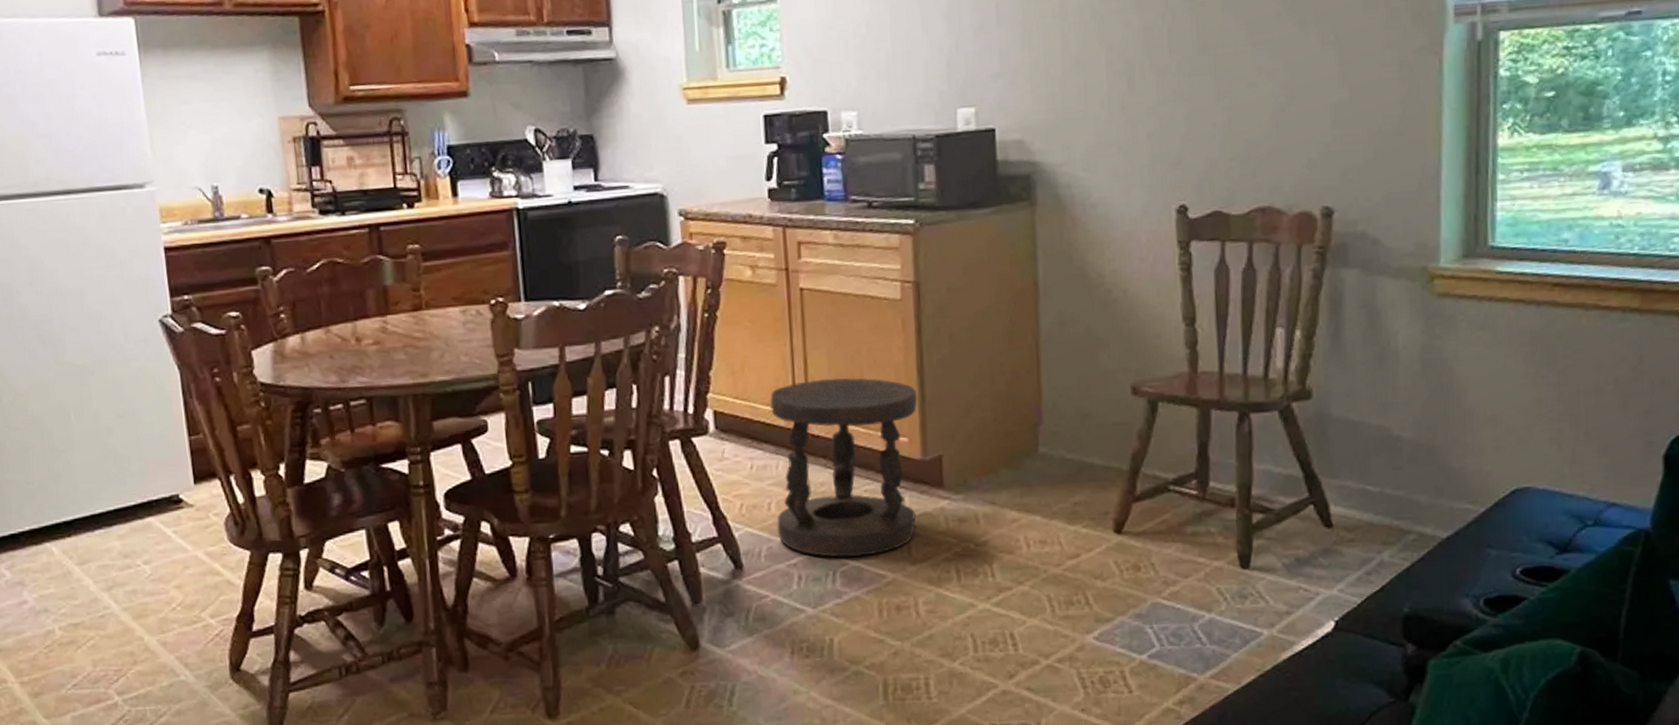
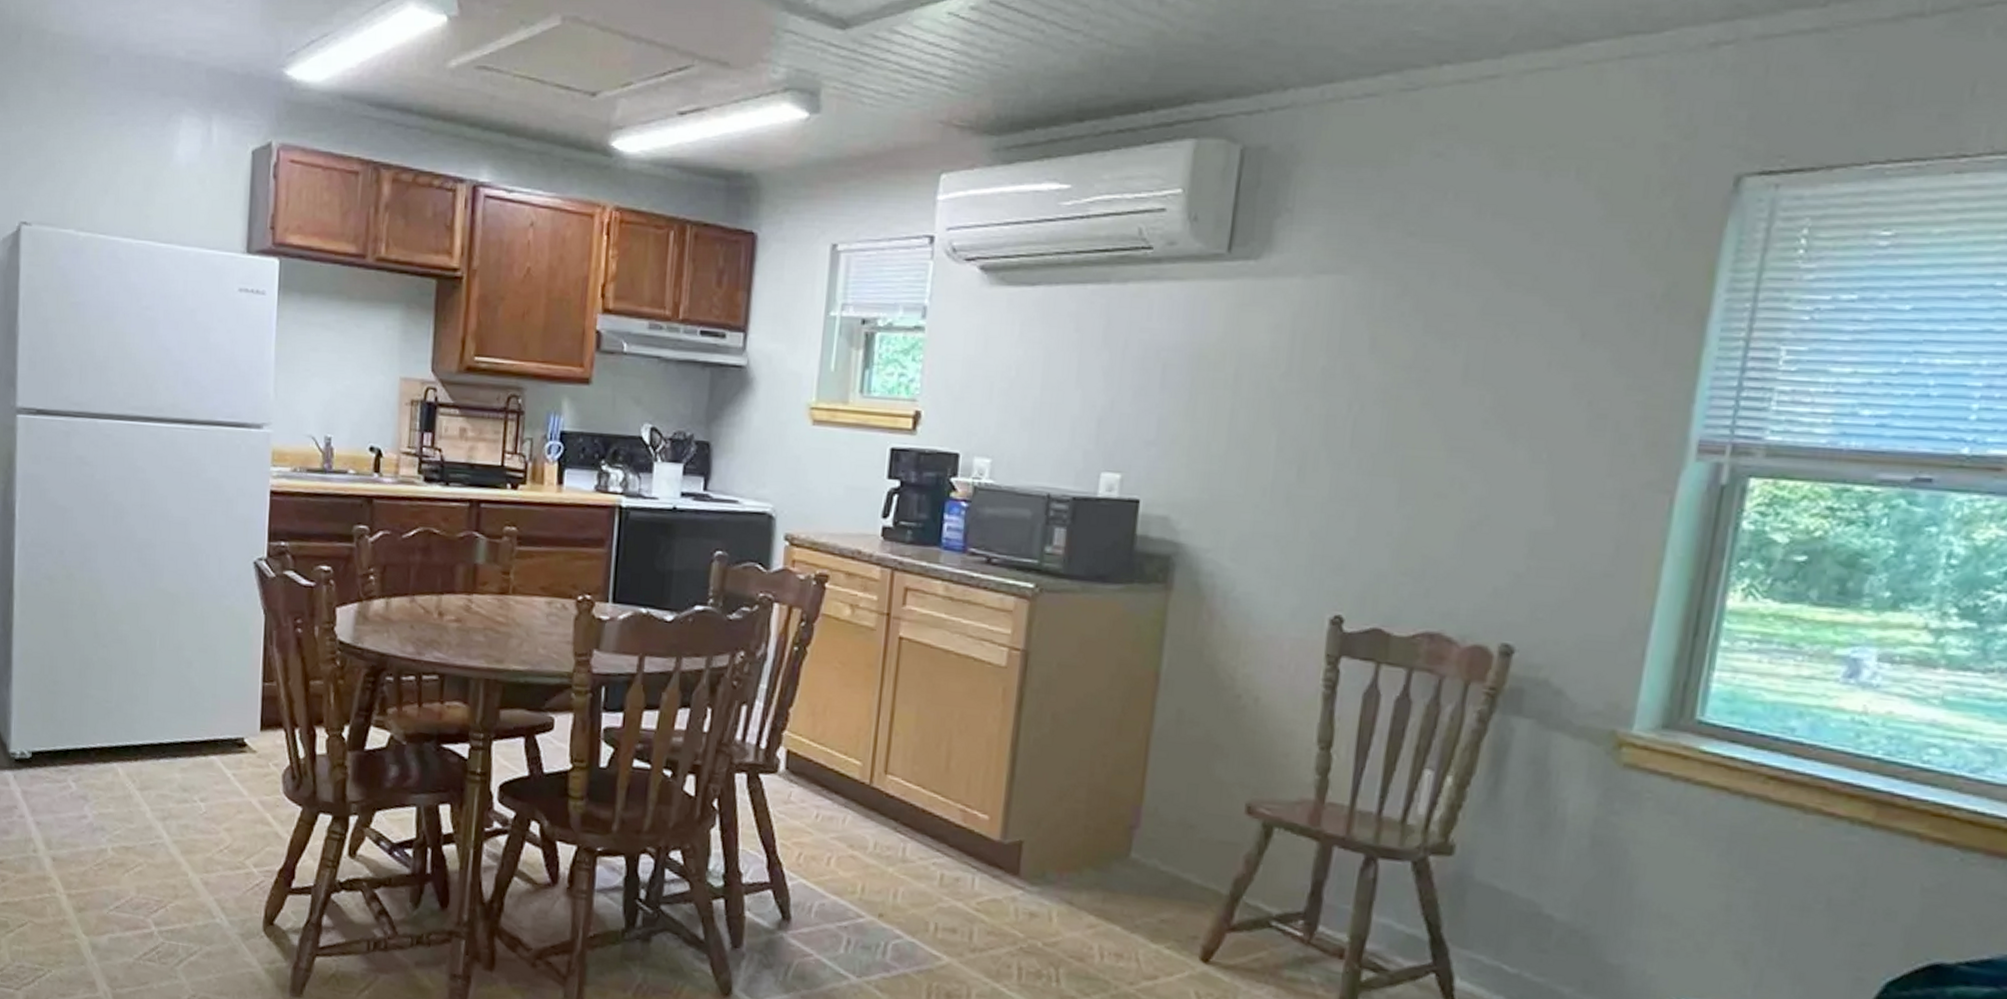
stool: present [769,377,918,558] -> none [833,735,1007,933]

